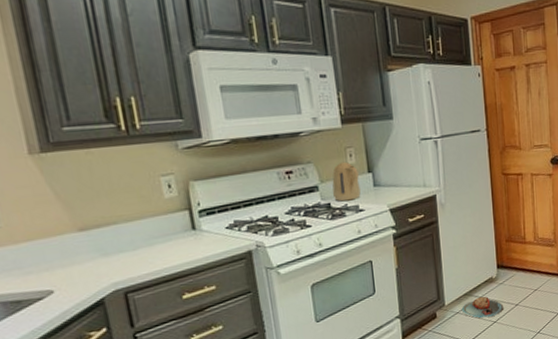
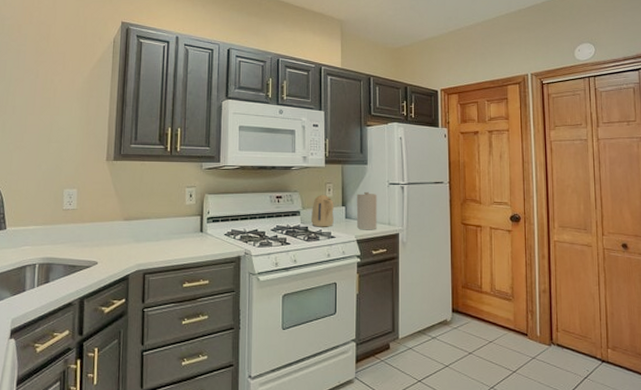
paper towel holder: none [383,151,411,198] -> present [356,191,377,230]
pet bowl: present [462,296,504,318] -> none [415,337,457,359]

